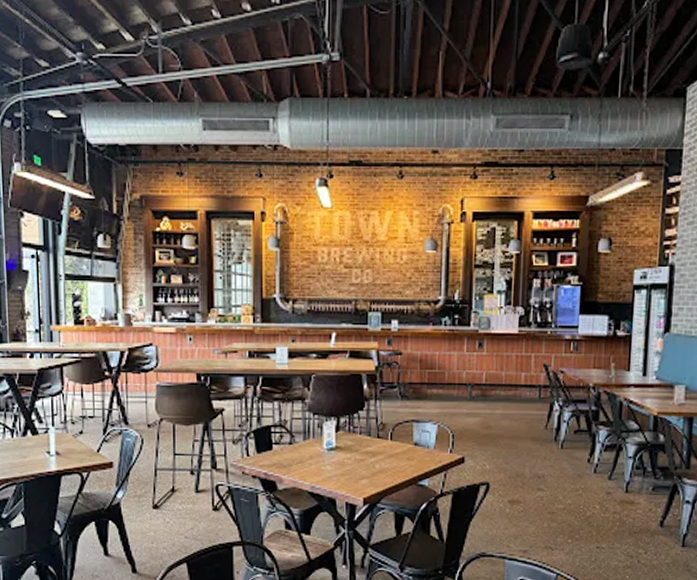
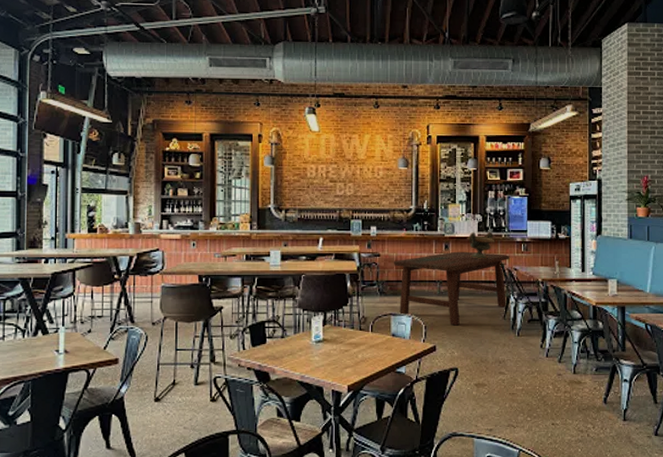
dining table: none [417,350,556,435] -> present [393,251,510,326]
decorative urn: none [505,327,539,360] -> present [467,231,496,259]

